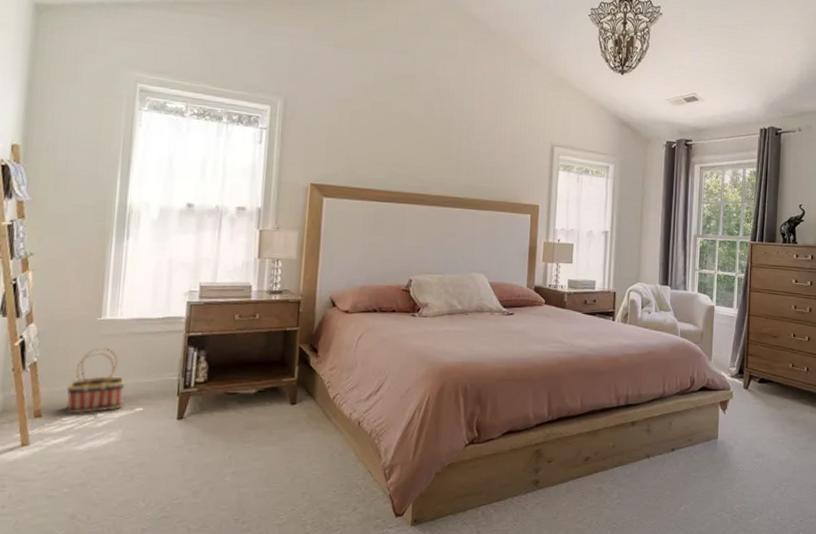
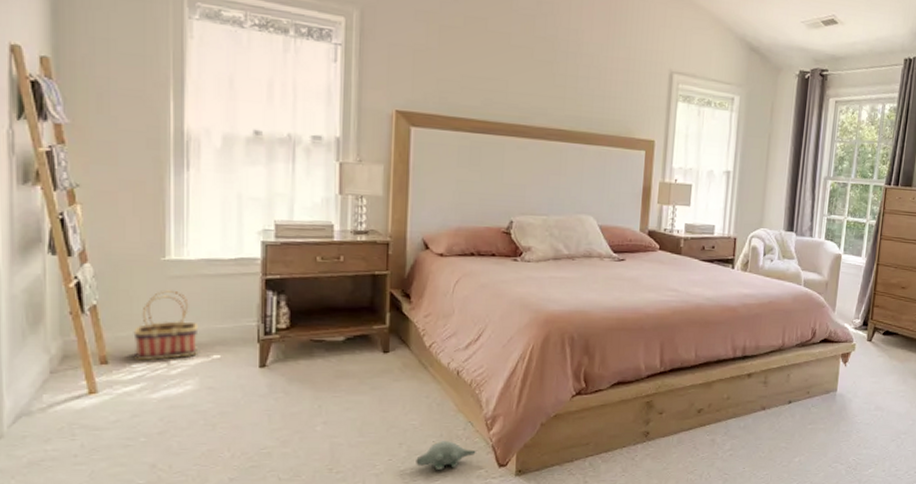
plush toy: none [317,490,374,521] -> present [416,441,476,471]

